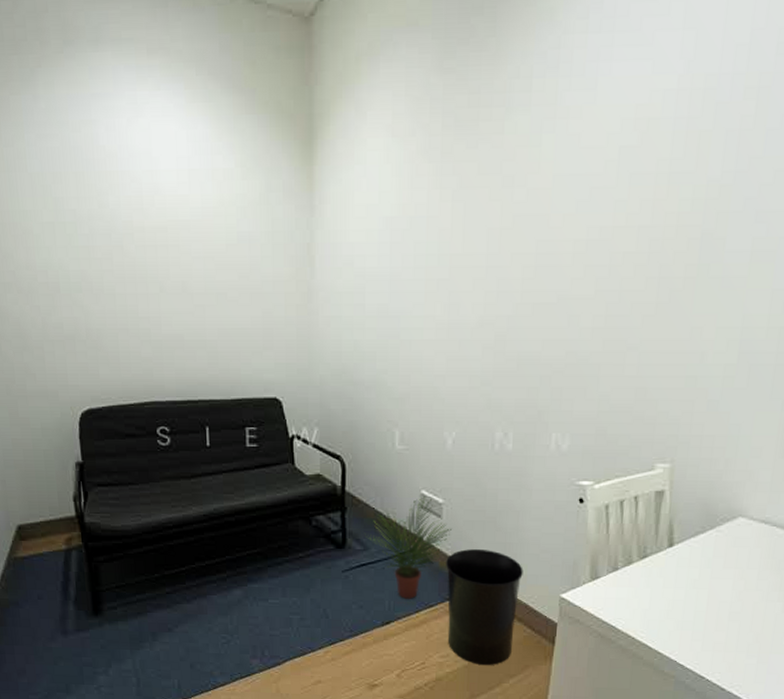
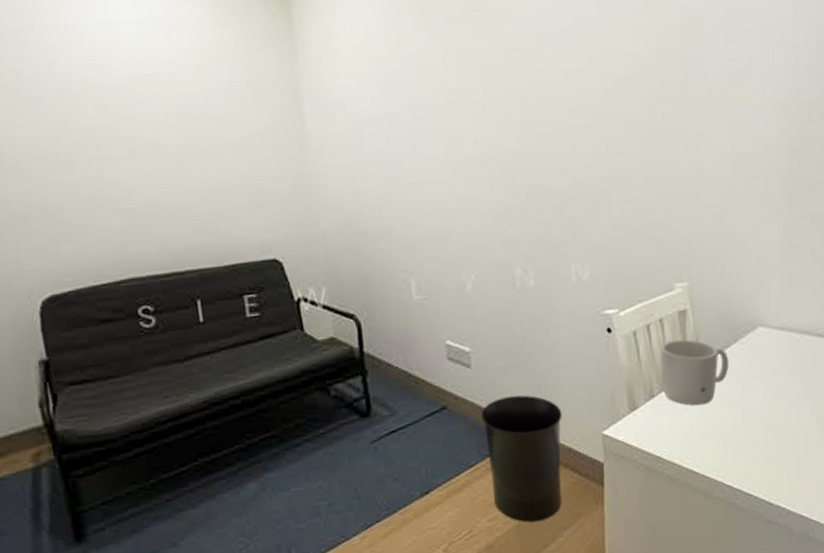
potted plant: present [363,496,451,599] -> none [389,347,483,463]
mug: none [626,518,702,585] -> present [660,339,730,406]

